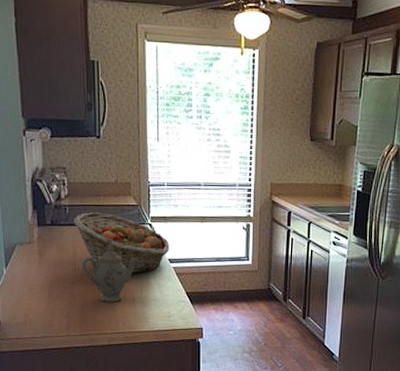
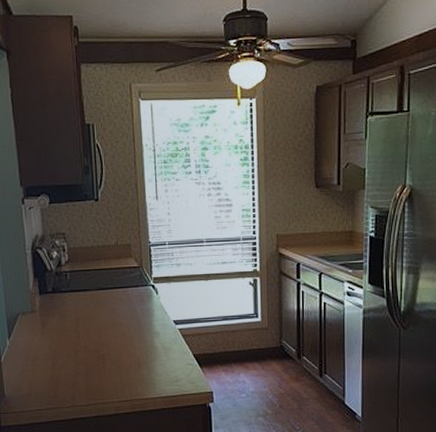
fruit basket: present [74,212,170,273] -> none [75,276,175,337]
teapot: present [83,244,139,302] -> none [86,308,143,369]

